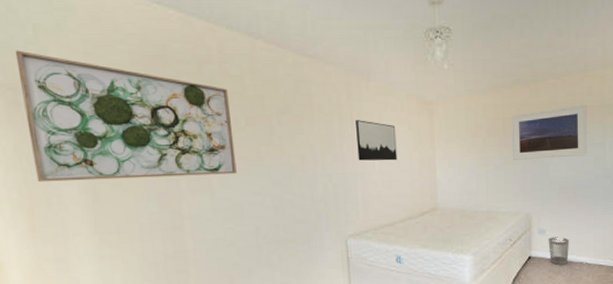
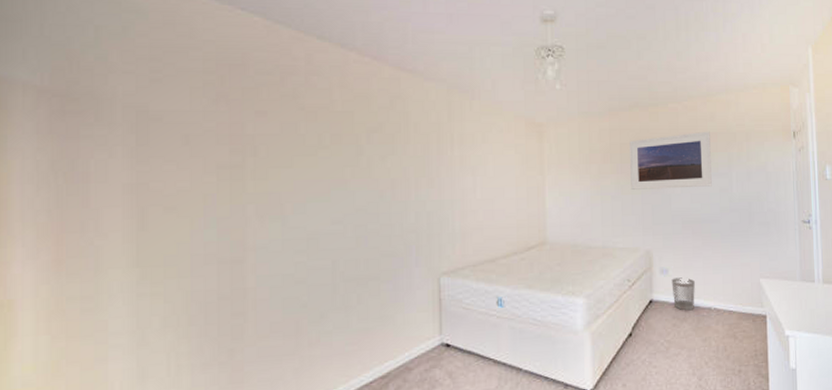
wall art: present [15,50,237,183] -> none [69,53,315,204]
wall art: present [356,120,397,161] -> none [456,141,502,188]

